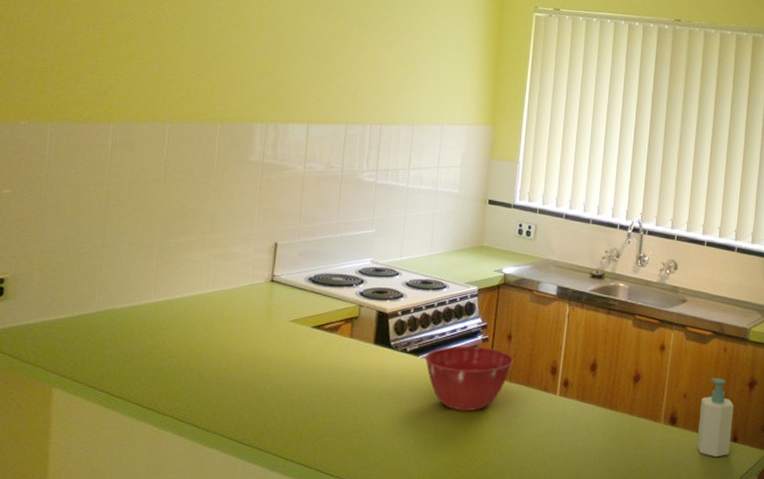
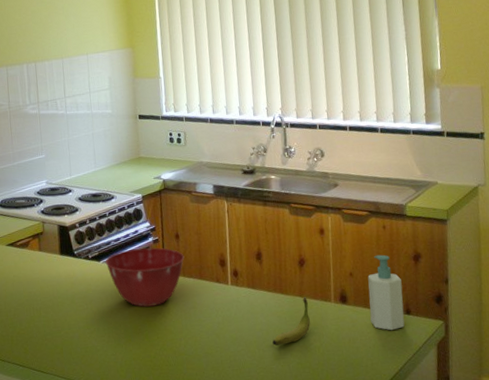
banana: none [593,415,637,464] -> present [272,297,310,346]

